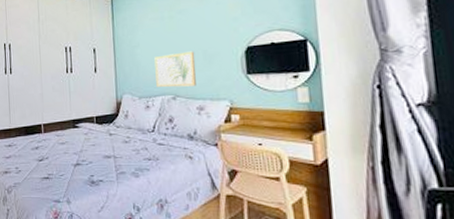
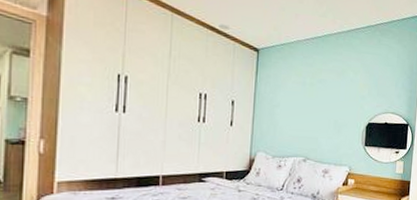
wall art: present [154,51,196,87] -> none [290,119,328,151]

